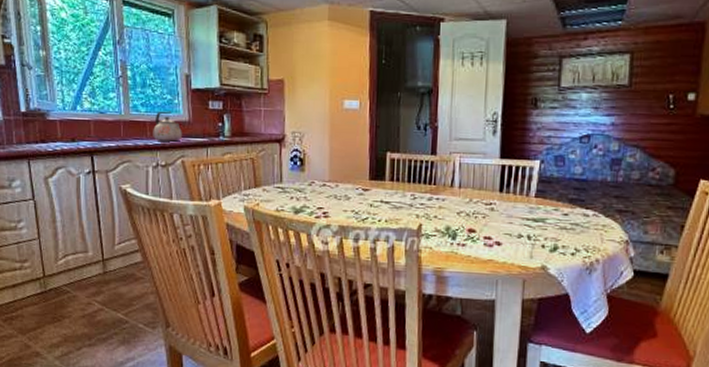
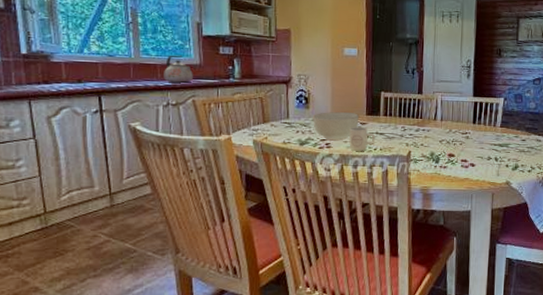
bowl: none [308,175,362,210] -> present [312,111,360,141]
mug: none [349,193,379,224] -> present [349,126,375,152]

